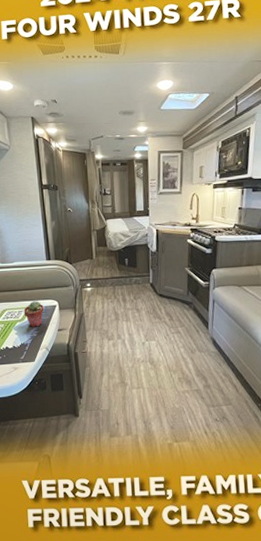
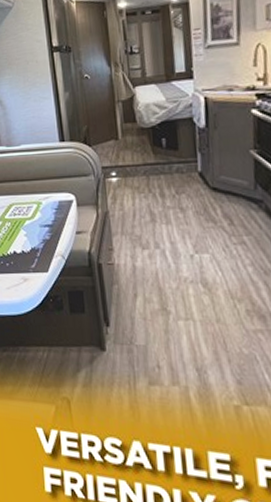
potted succulent: present [23,301,45,327] -> none [33,194,59,228]

